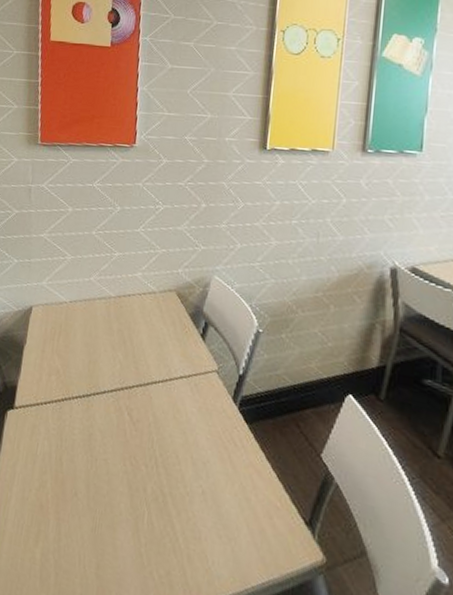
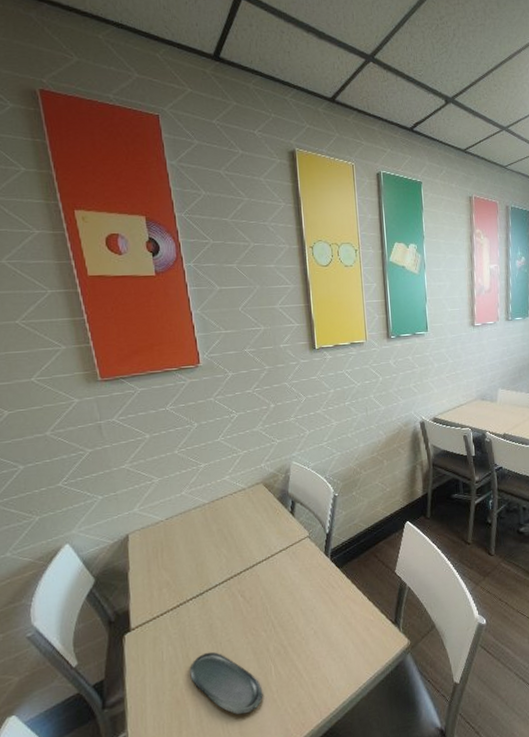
oval tray: none [58,463,130,555] -> present [190,651,263,715]

